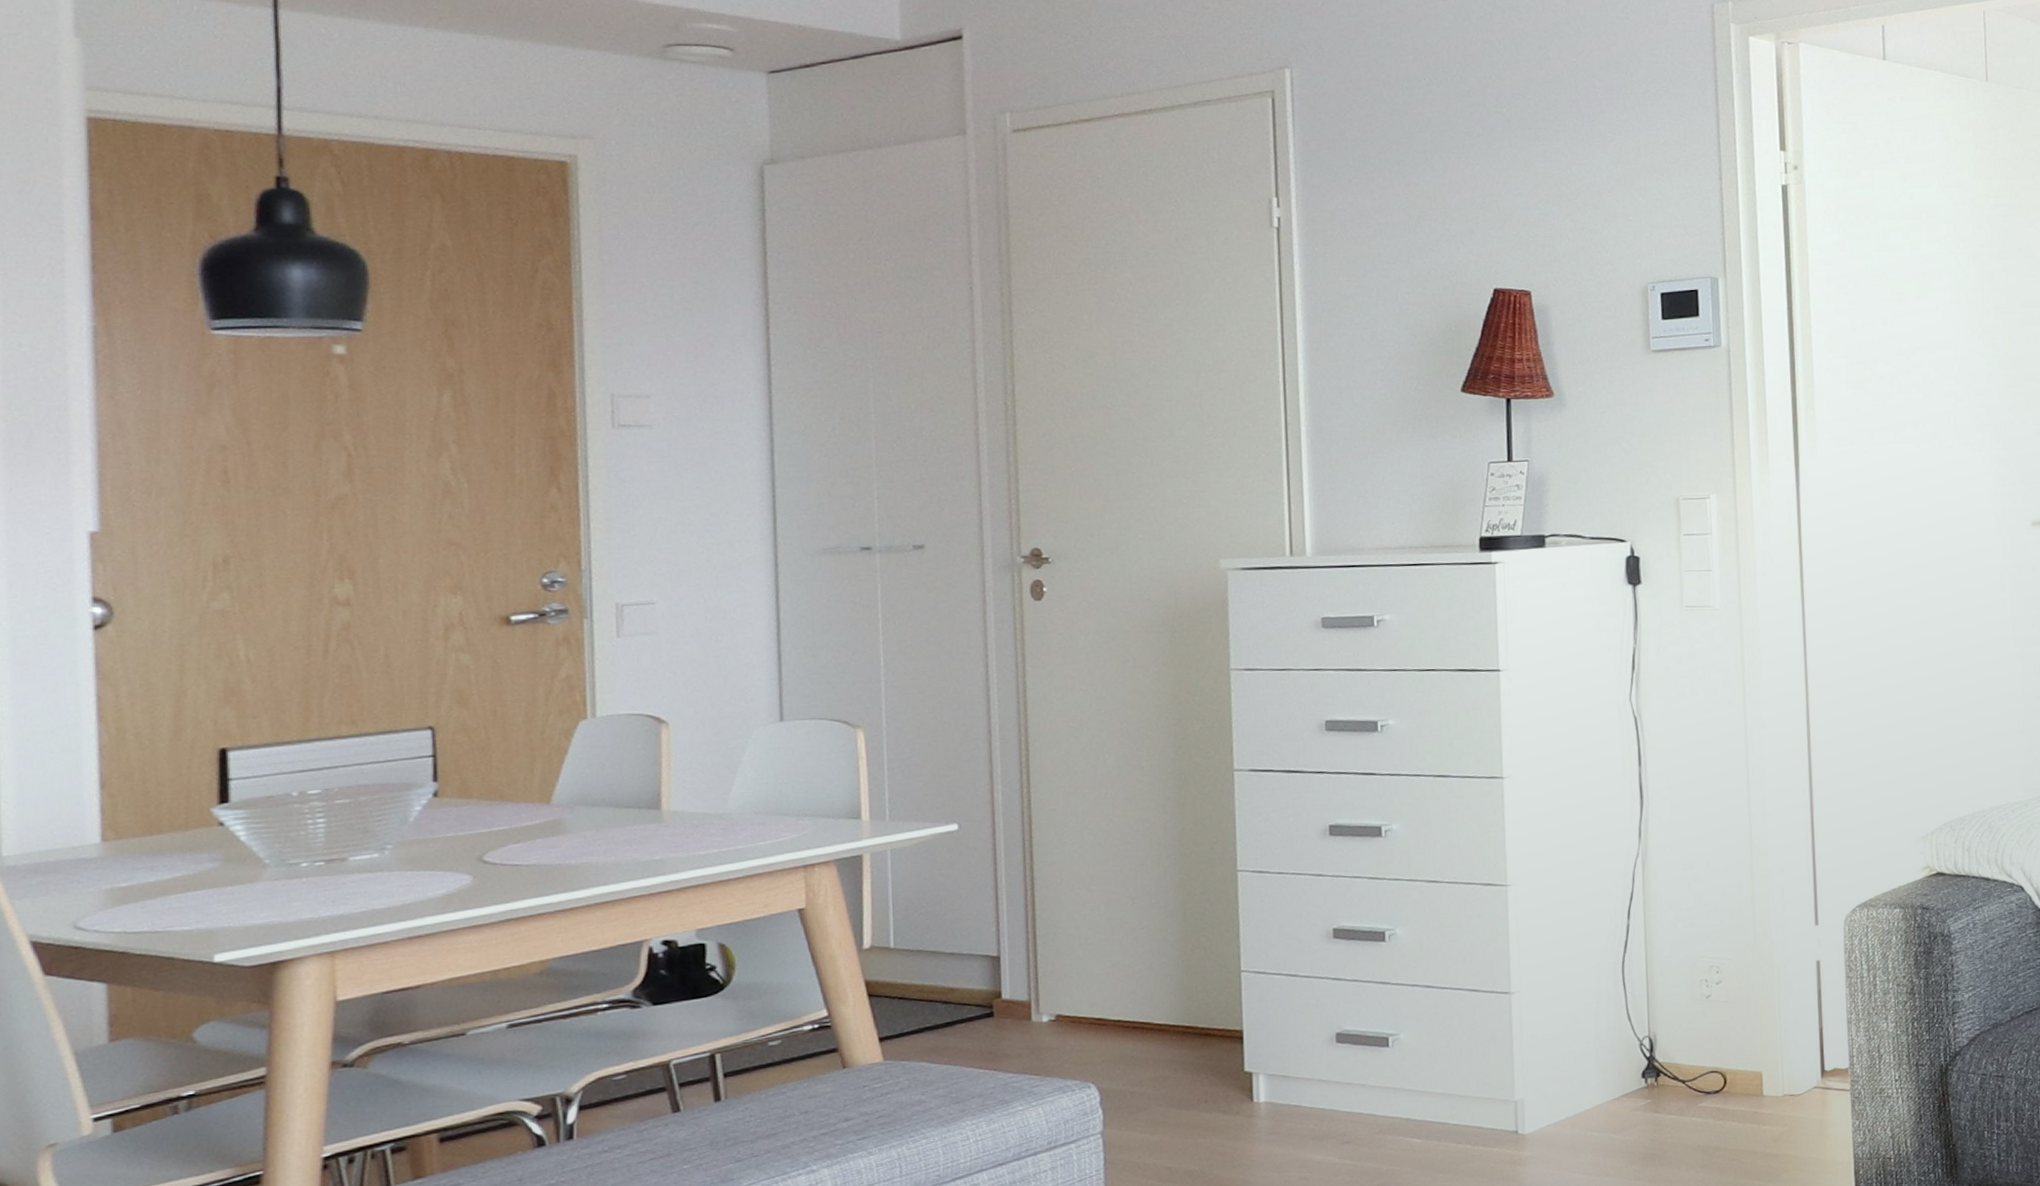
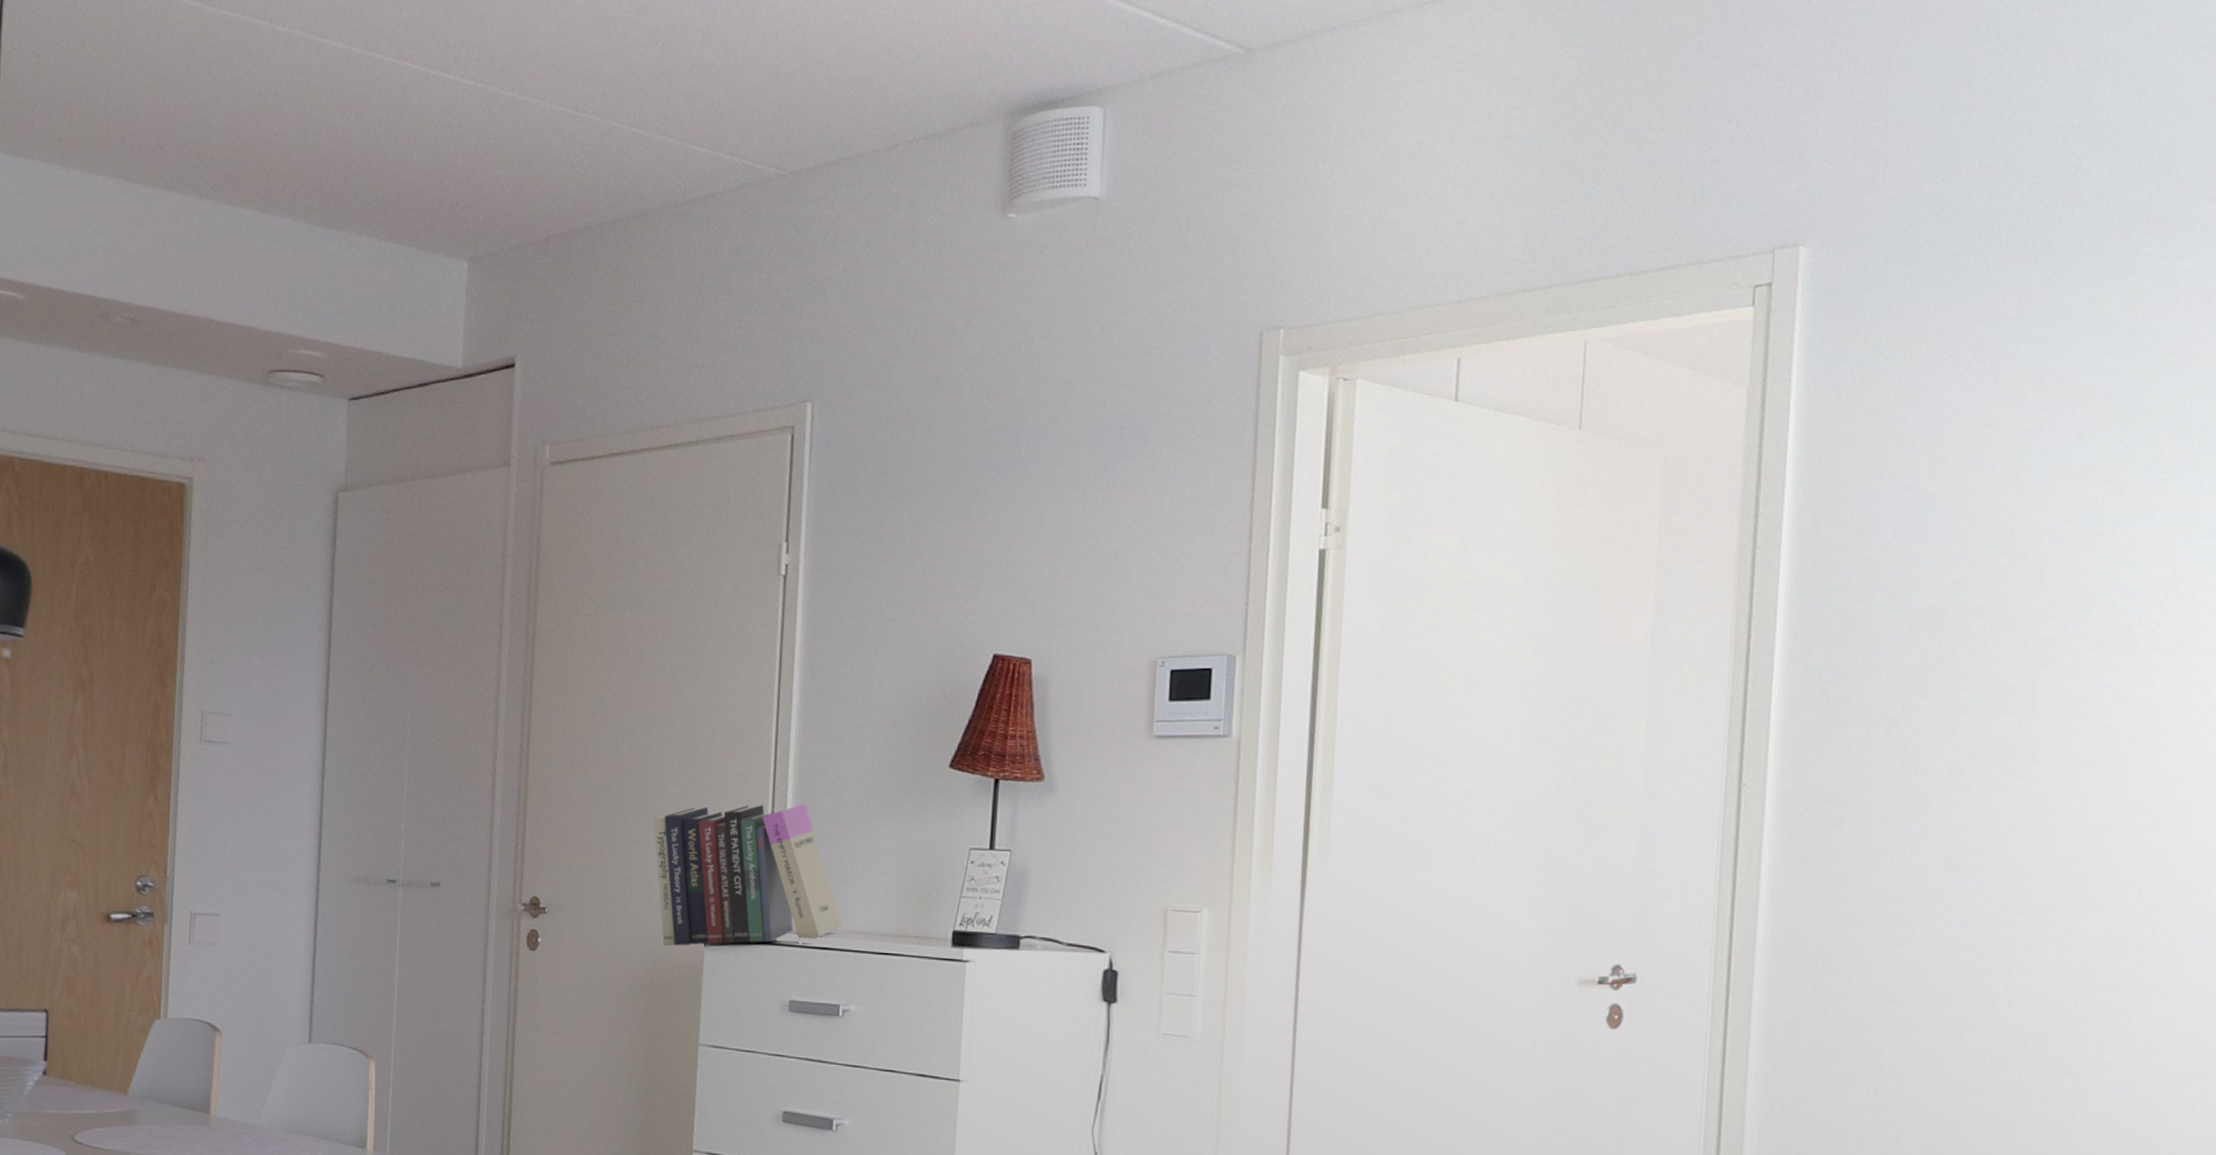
books: none [1160,435,1368,582] -> present [653,803,841,947]

